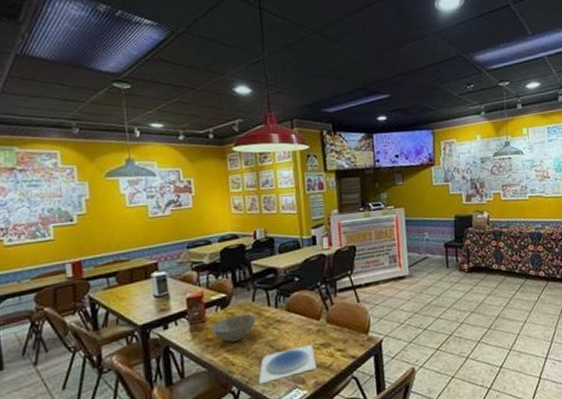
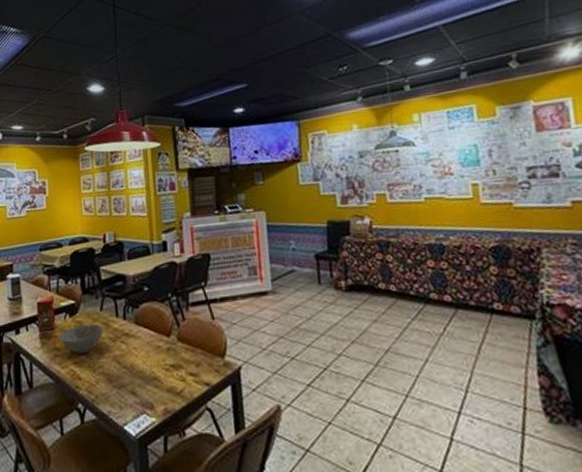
plate: present [258,343,316,385] -> none [104,363,166,405]

